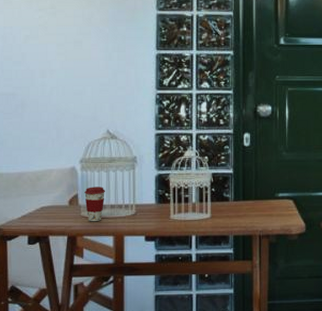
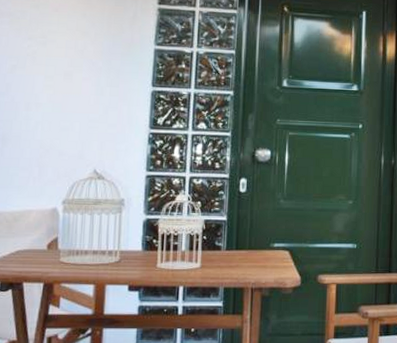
coffee cup: present [84,187,105,222] -> none [65,230,88,269]

